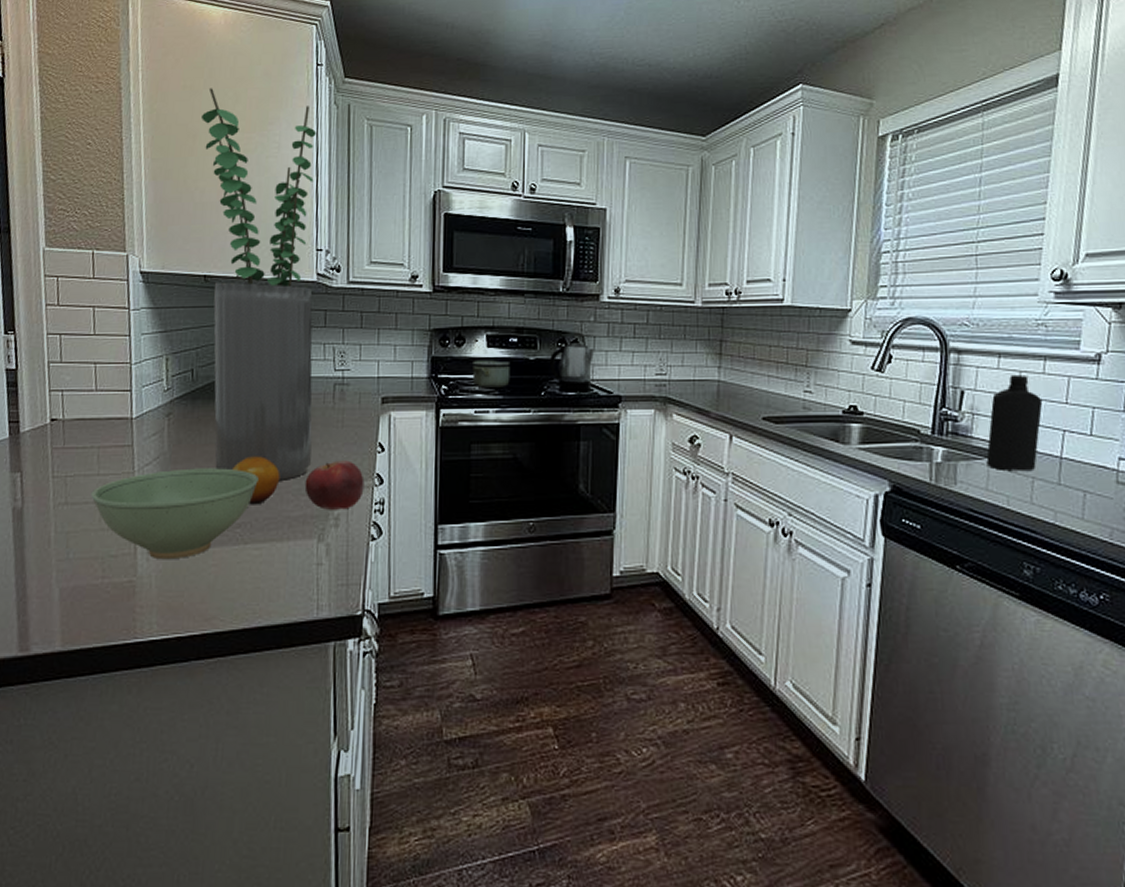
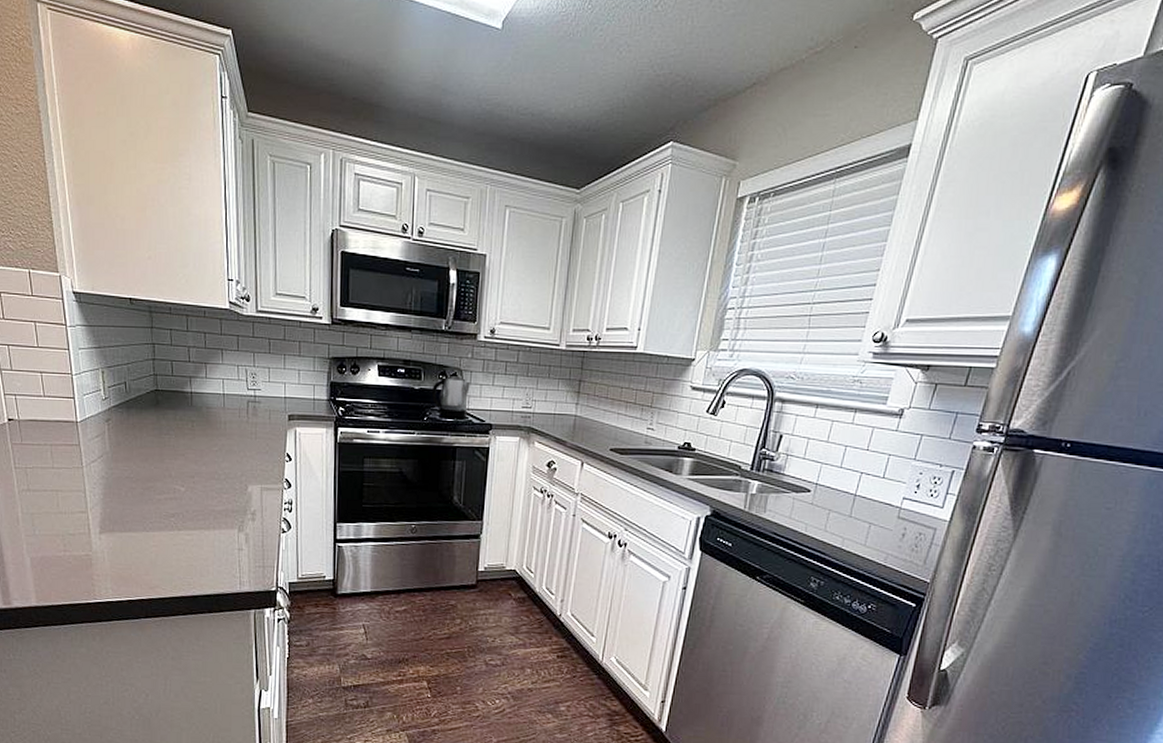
bowl: present [91,468,259,560] -> none [48,466,187,540]
vase: present [200,88,317,480] -> none [116,116,231,481]
fruit: present [233,456,280,505] -> none [165,459,205,500]
fruit: present [304,460,365,511] -> none [226,466,275,508]
saucepan: present [472,360,511,388] -> none [365,387,398,412]
bottle: present [986,374,1042,472] -> none [793,423,847,505]

